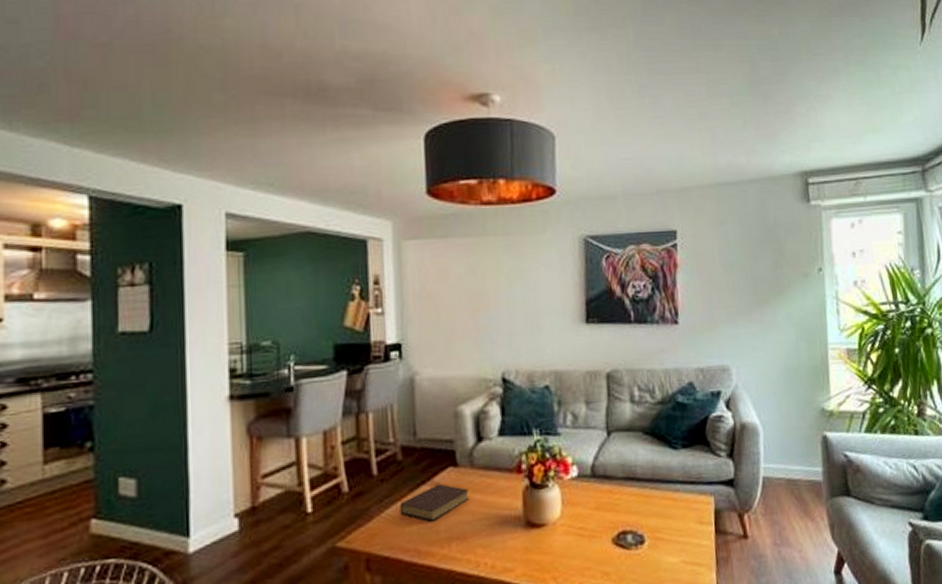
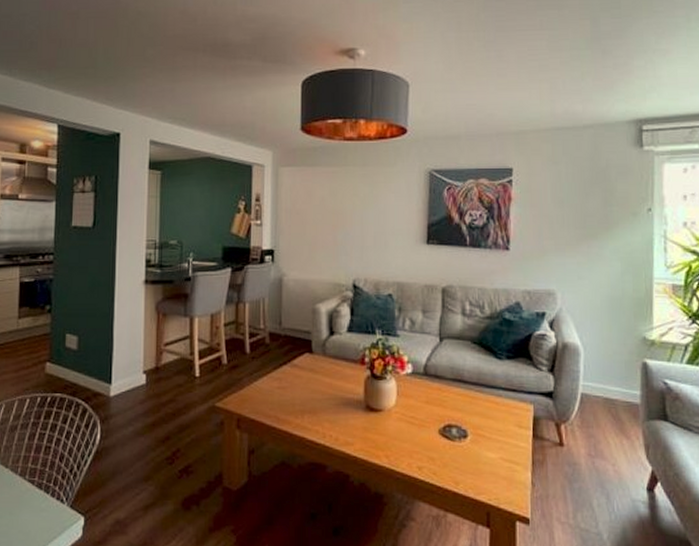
book: present [400,484,469,521] -> none [265,366,320,395]

